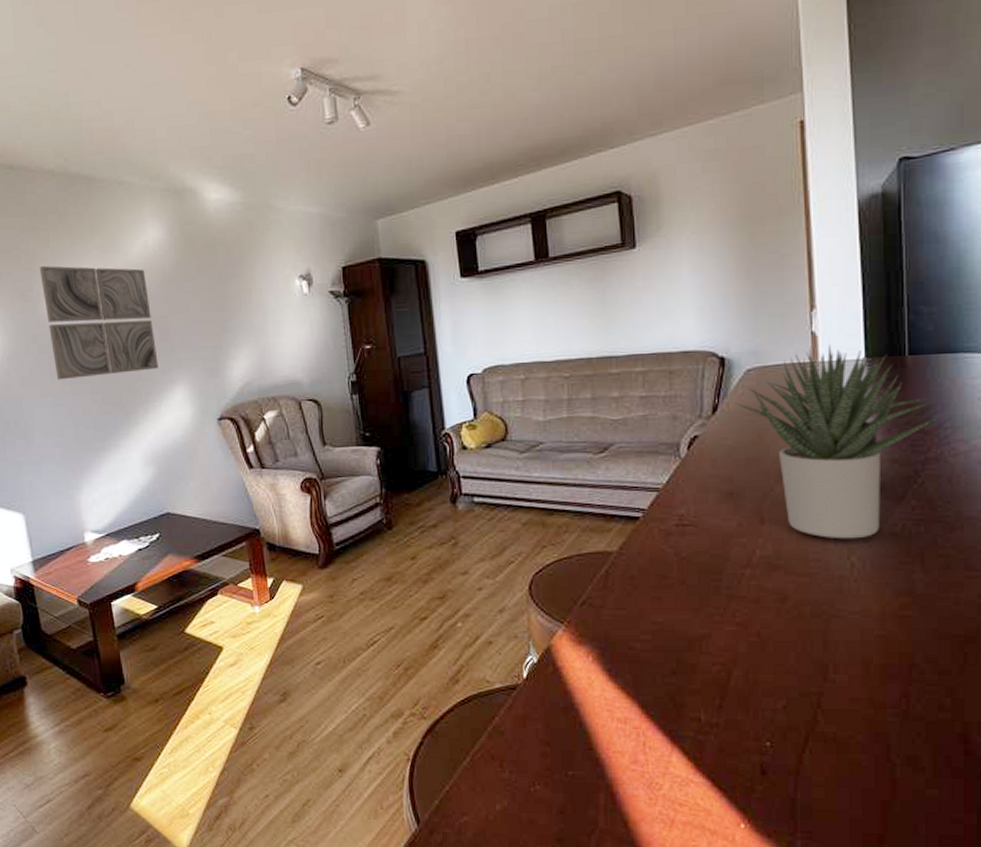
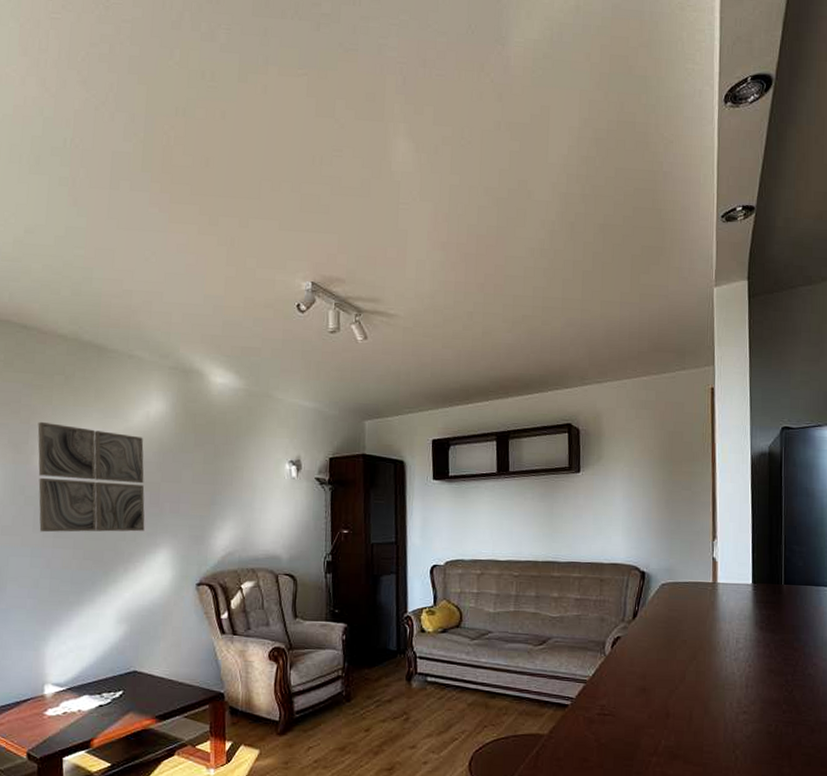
succulent plant: present [736,344,944,539] -> none [652,569,809,736]

